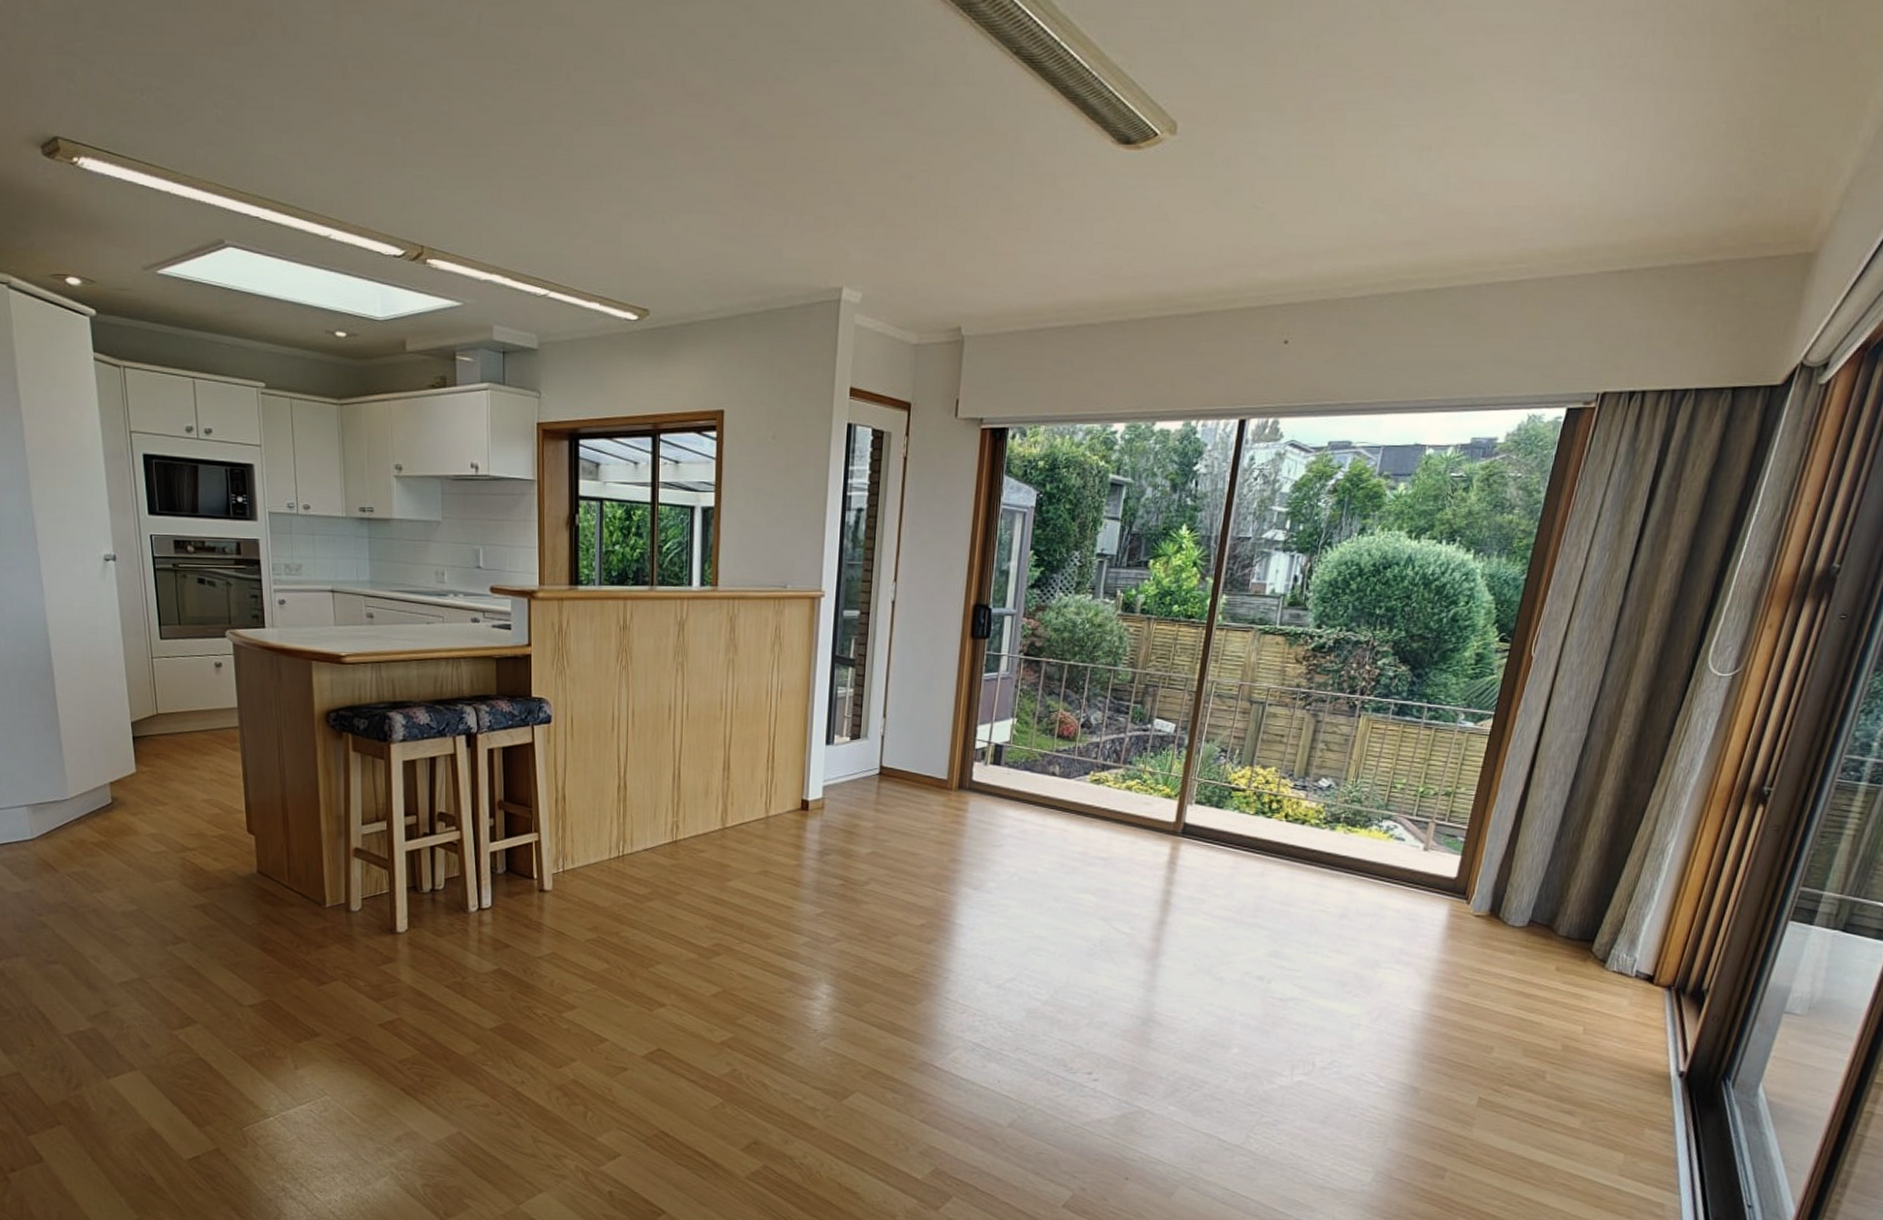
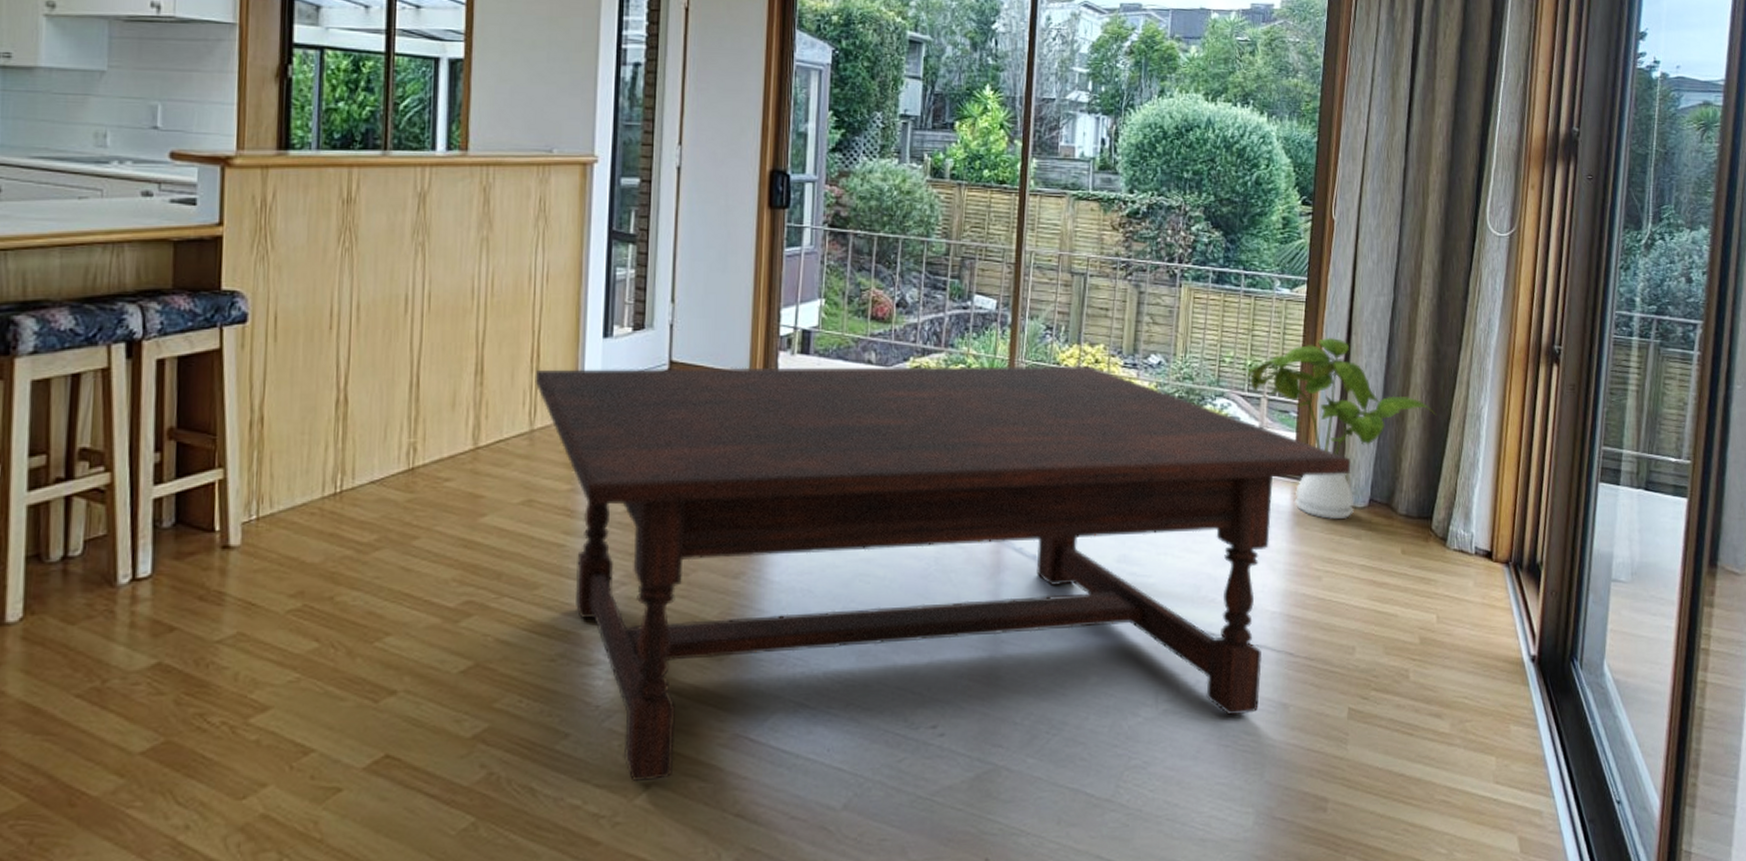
dining table: none [770,768,1516,1093] -> present [535,365,1351,781]
house plant: none [1414,769,1616,935] -> present [1245,337,1437,519]

